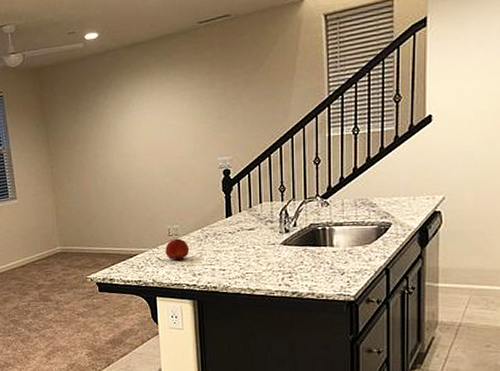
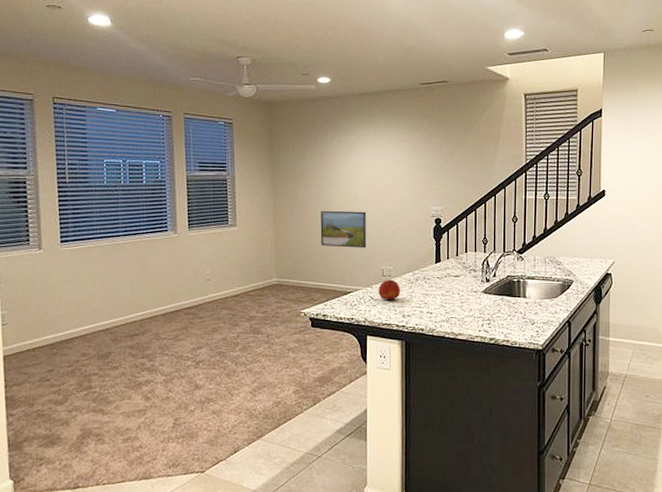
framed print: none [99,170,150,210] -> present [320,210,367,248]

